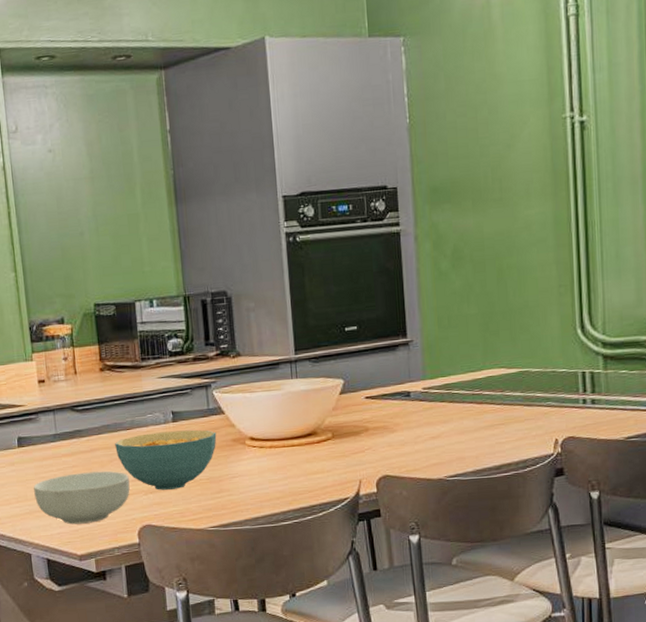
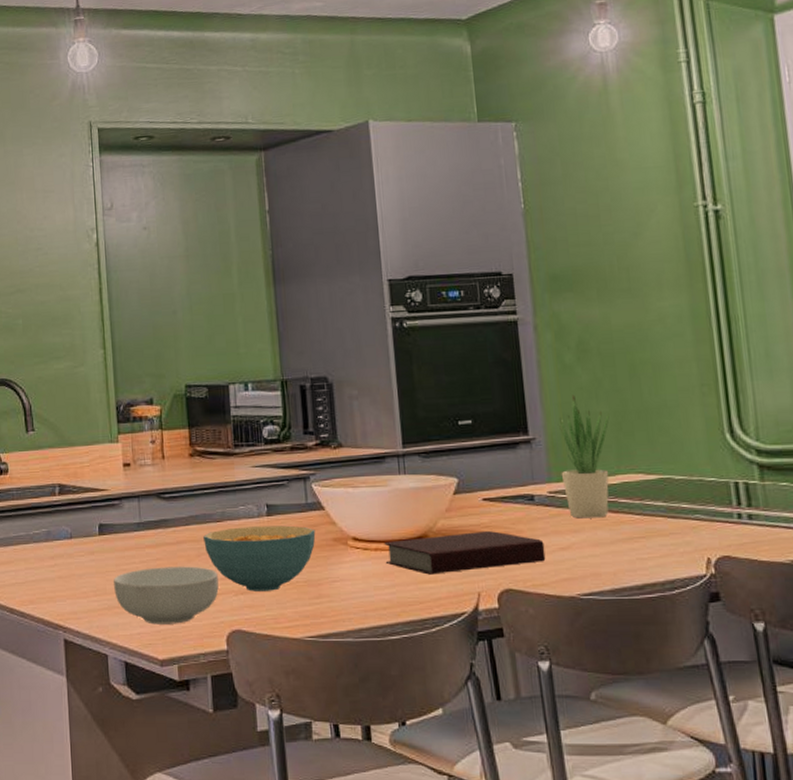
book: none [277,425,419,467] -> present [384,531,546,575]
potted plant: none [434,299,478,411] -> present [559,394,610,519]

